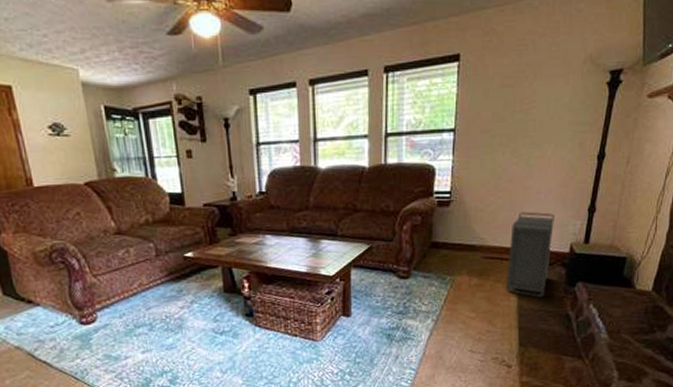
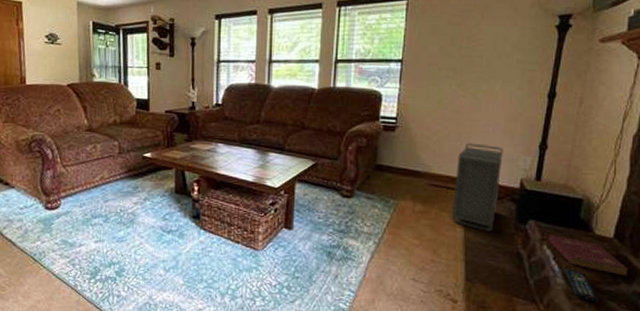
book: none [594,294,664,325] -> present [548,235,629,276]
remote control: none [607,323,637,351] -> present [563,267,599,302]

